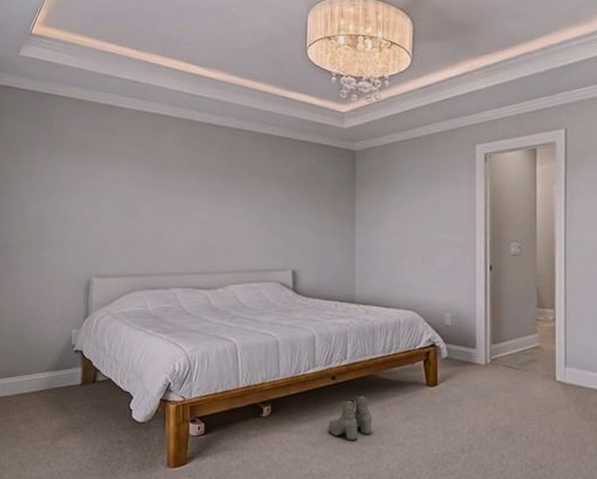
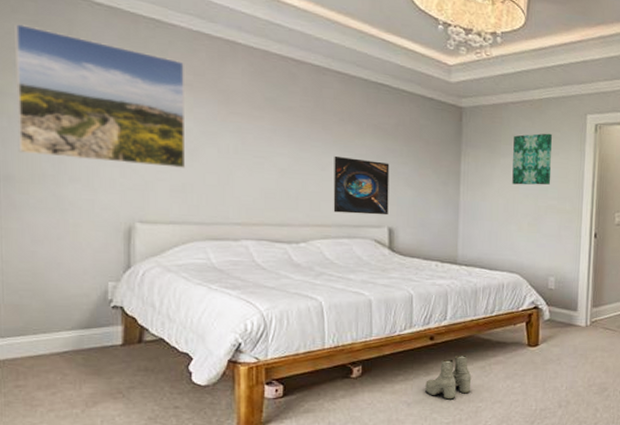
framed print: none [14,121,130,228] -> present [15,22,186,168]
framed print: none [245,206,292,259] -> present [333,155,390,215]
wall art: none [404,167,443,221] -> present [512,133,552,185]

